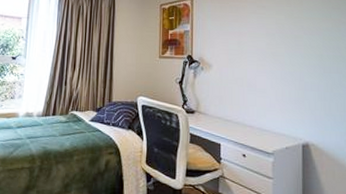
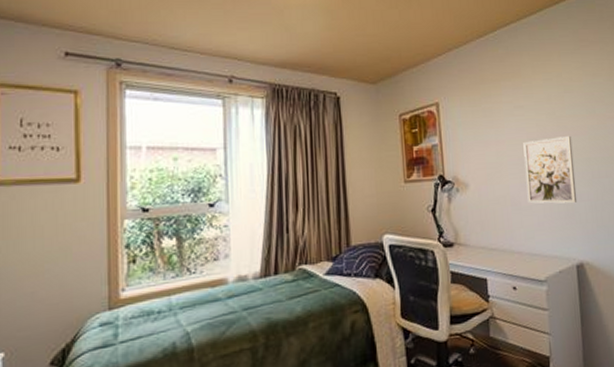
wall art: none [262,34,308,91] -> present [523,135,577,204]

